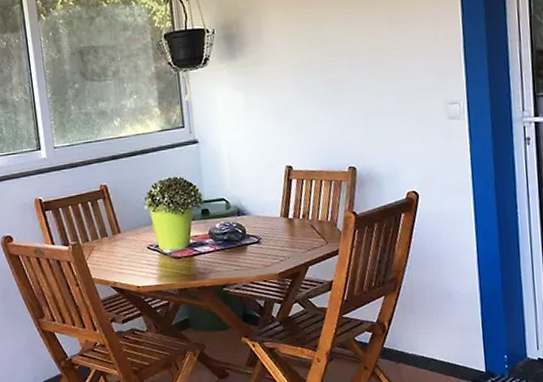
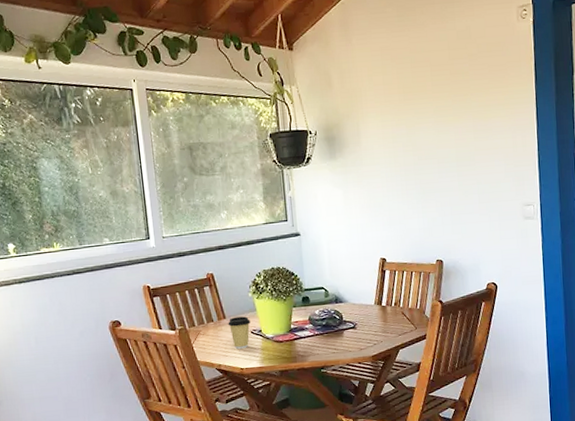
coffee cup: none [123,230,147,266] -> present [228,316,251,349]

